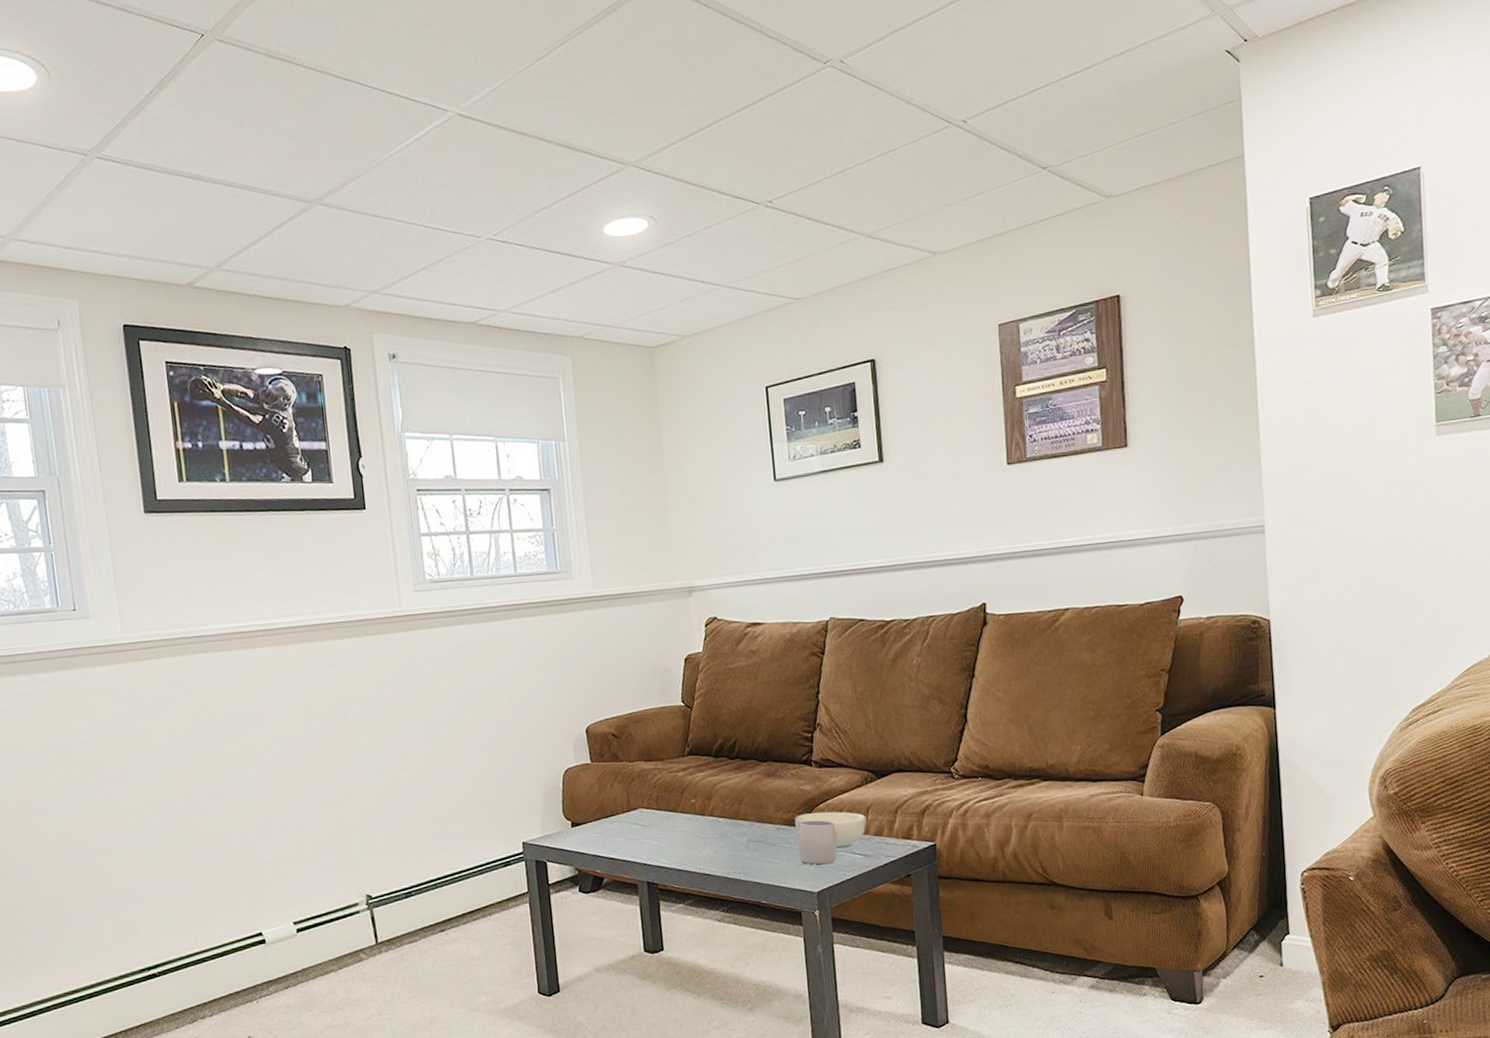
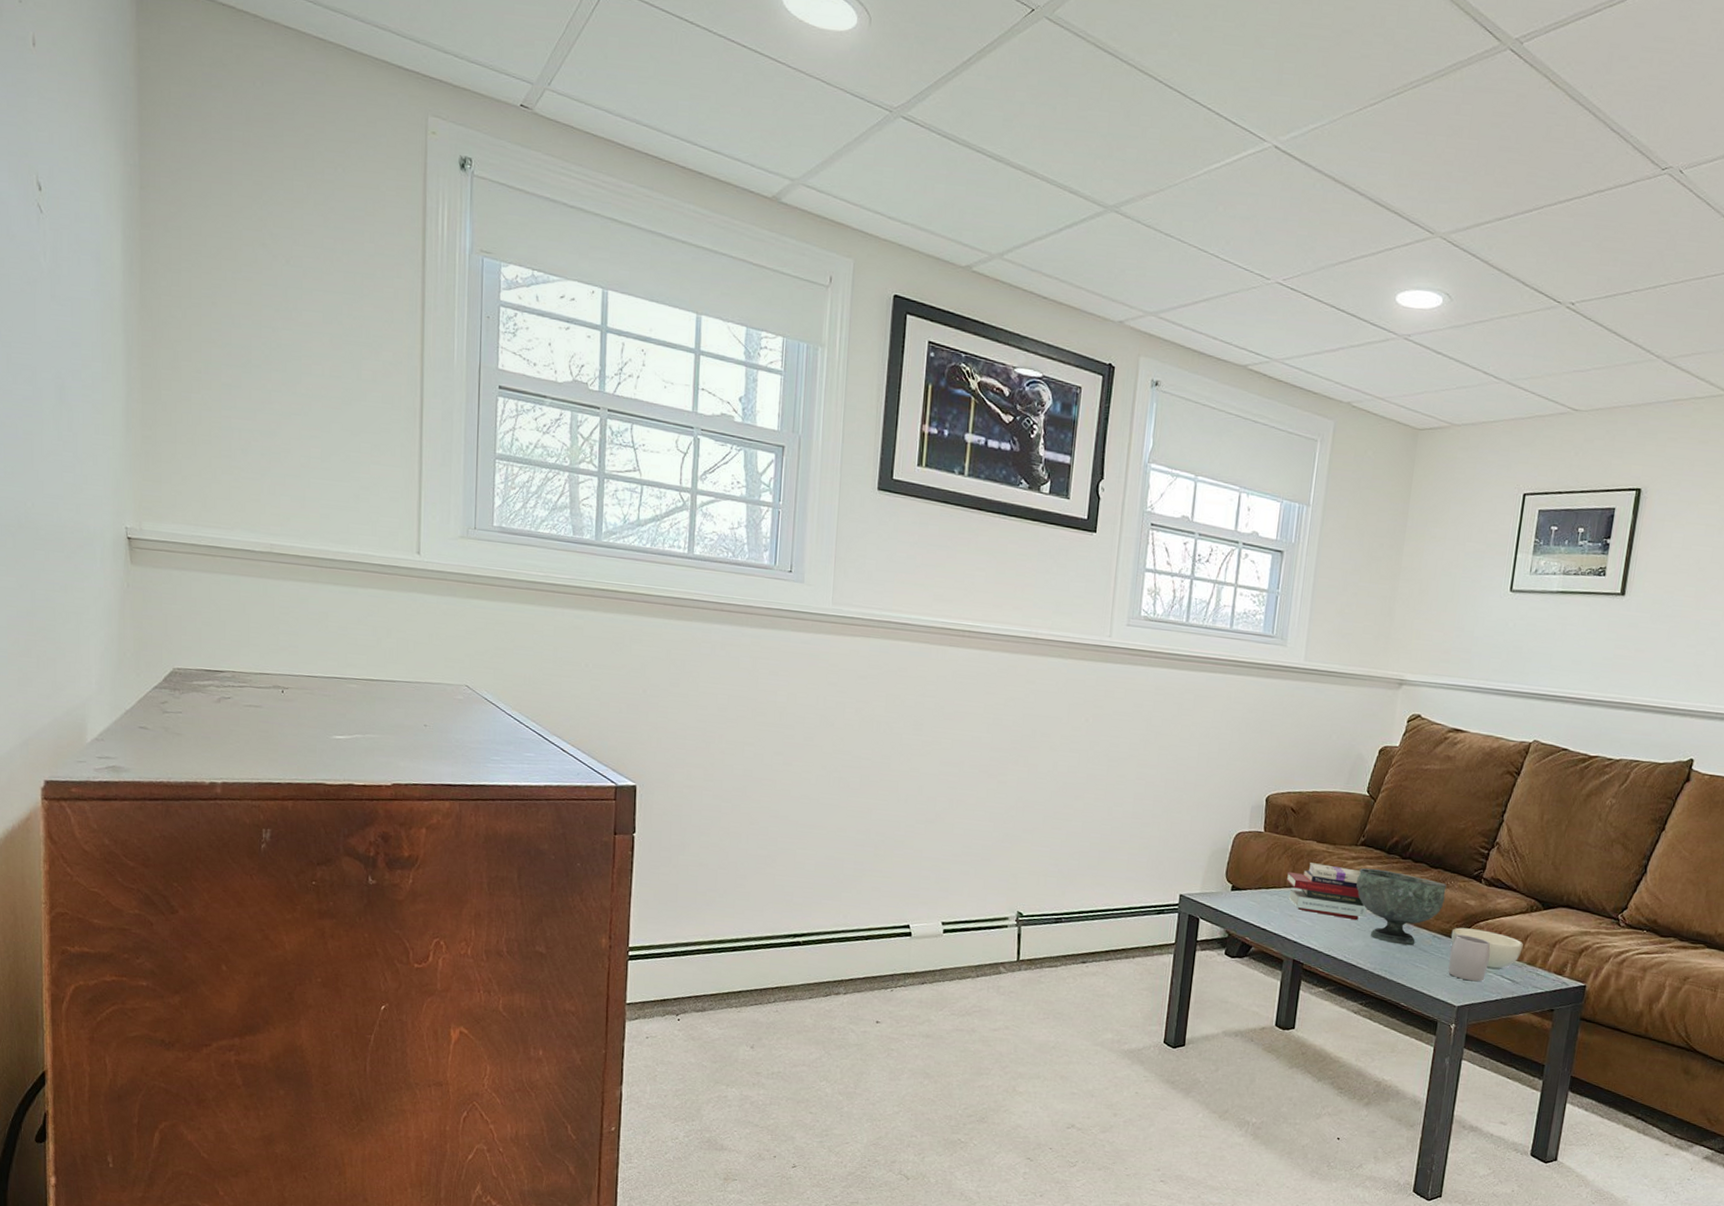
books: none [622,780,708,832] -> present [1286,863,1367,920]
decorative bowl: none [691,773,781,845] -> present [1356,868,1447,946]

